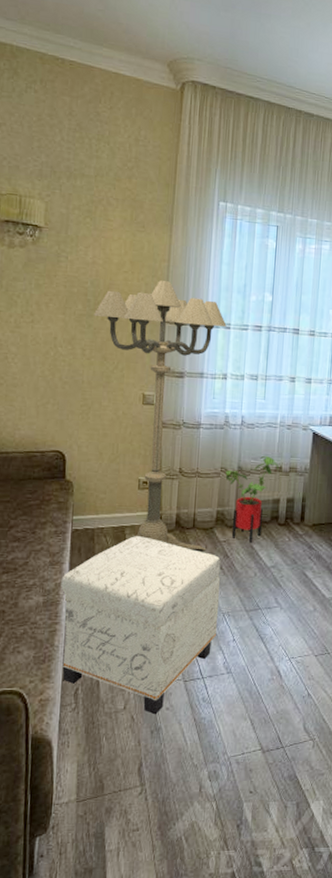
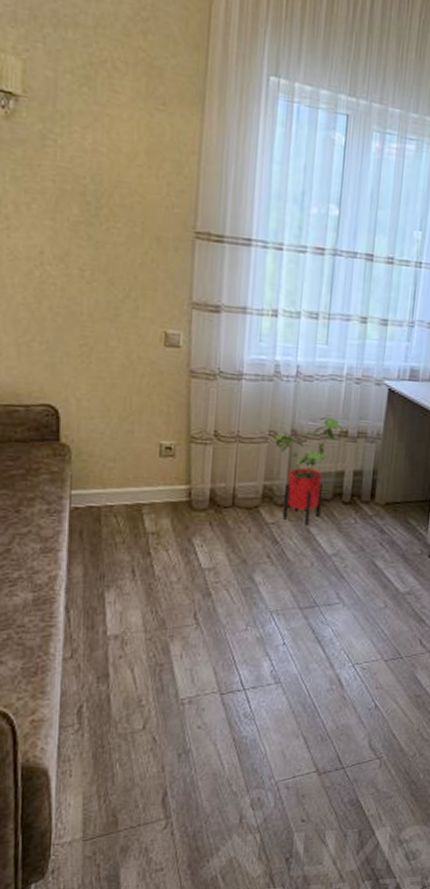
ottoman: present [60,536,221,715] -> none [56,516,268,735]
floor lamp: present [93,281,227,551] -> none [94,180,278,535]

